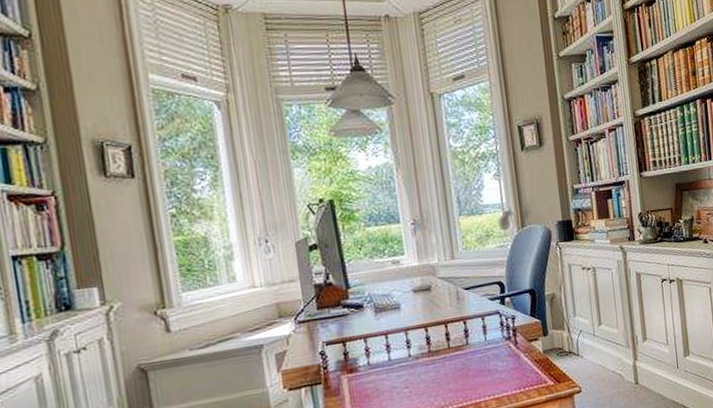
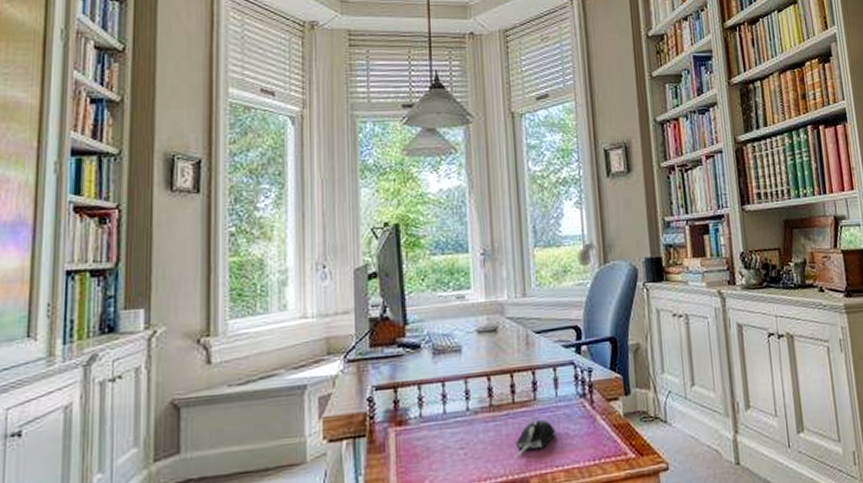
computer mouse: none [451,360,487,393] -> present [513,419,557,459]

